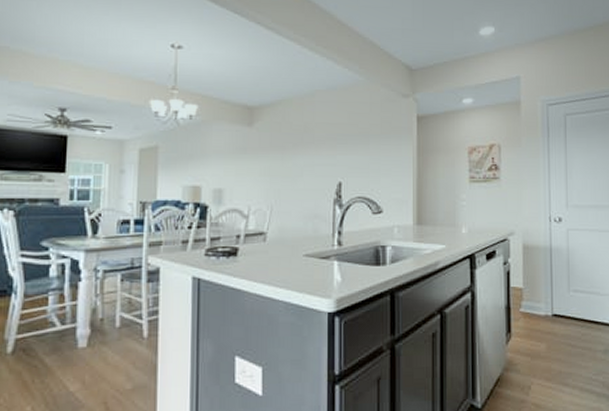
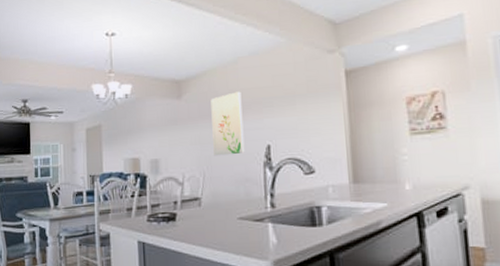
wall art: none [283,125,316,190] -> present [211,91,245,156]

